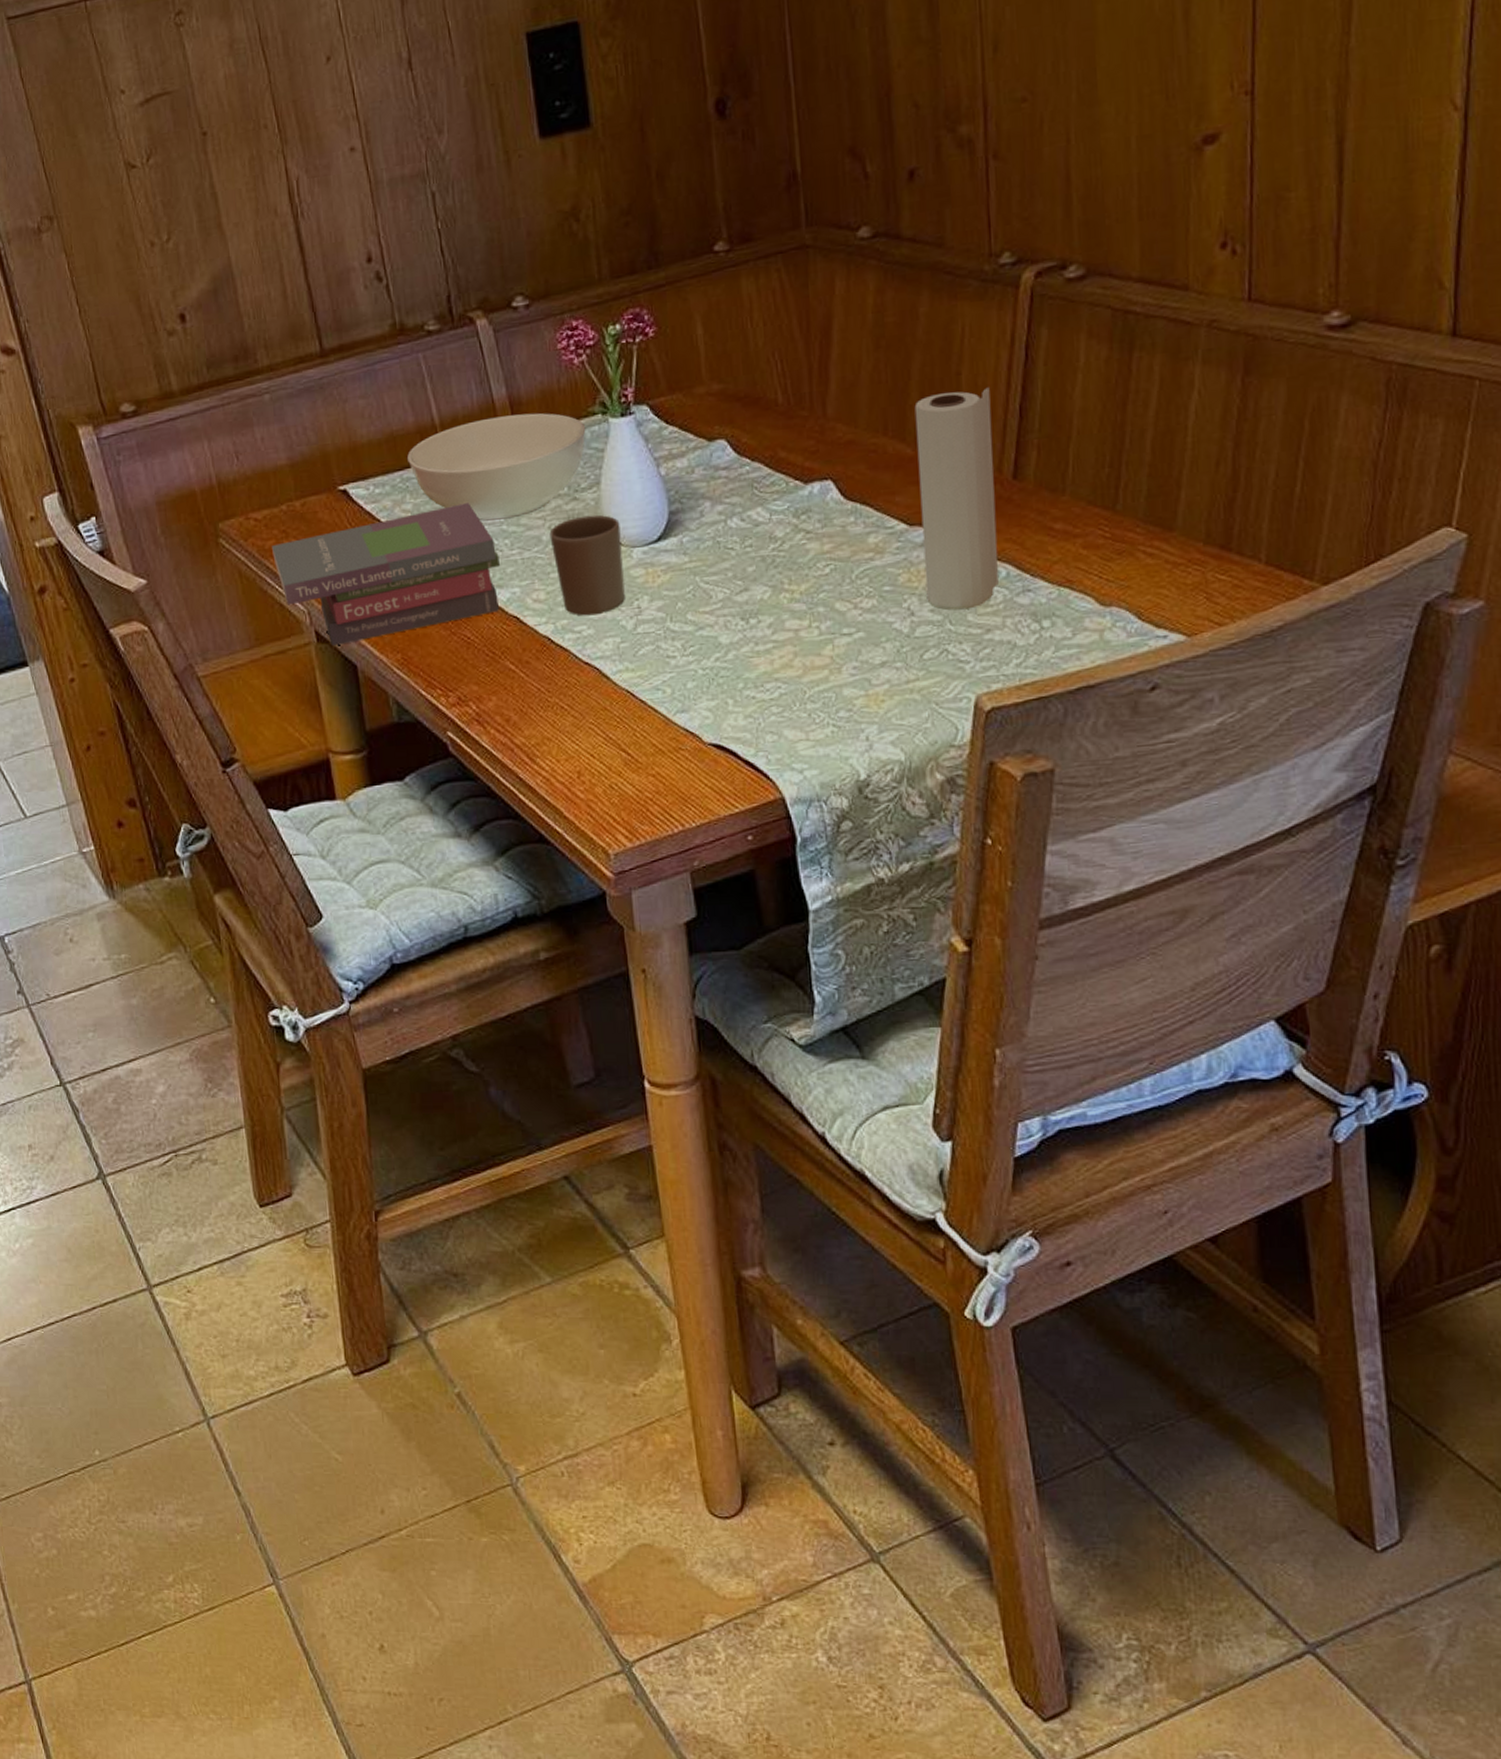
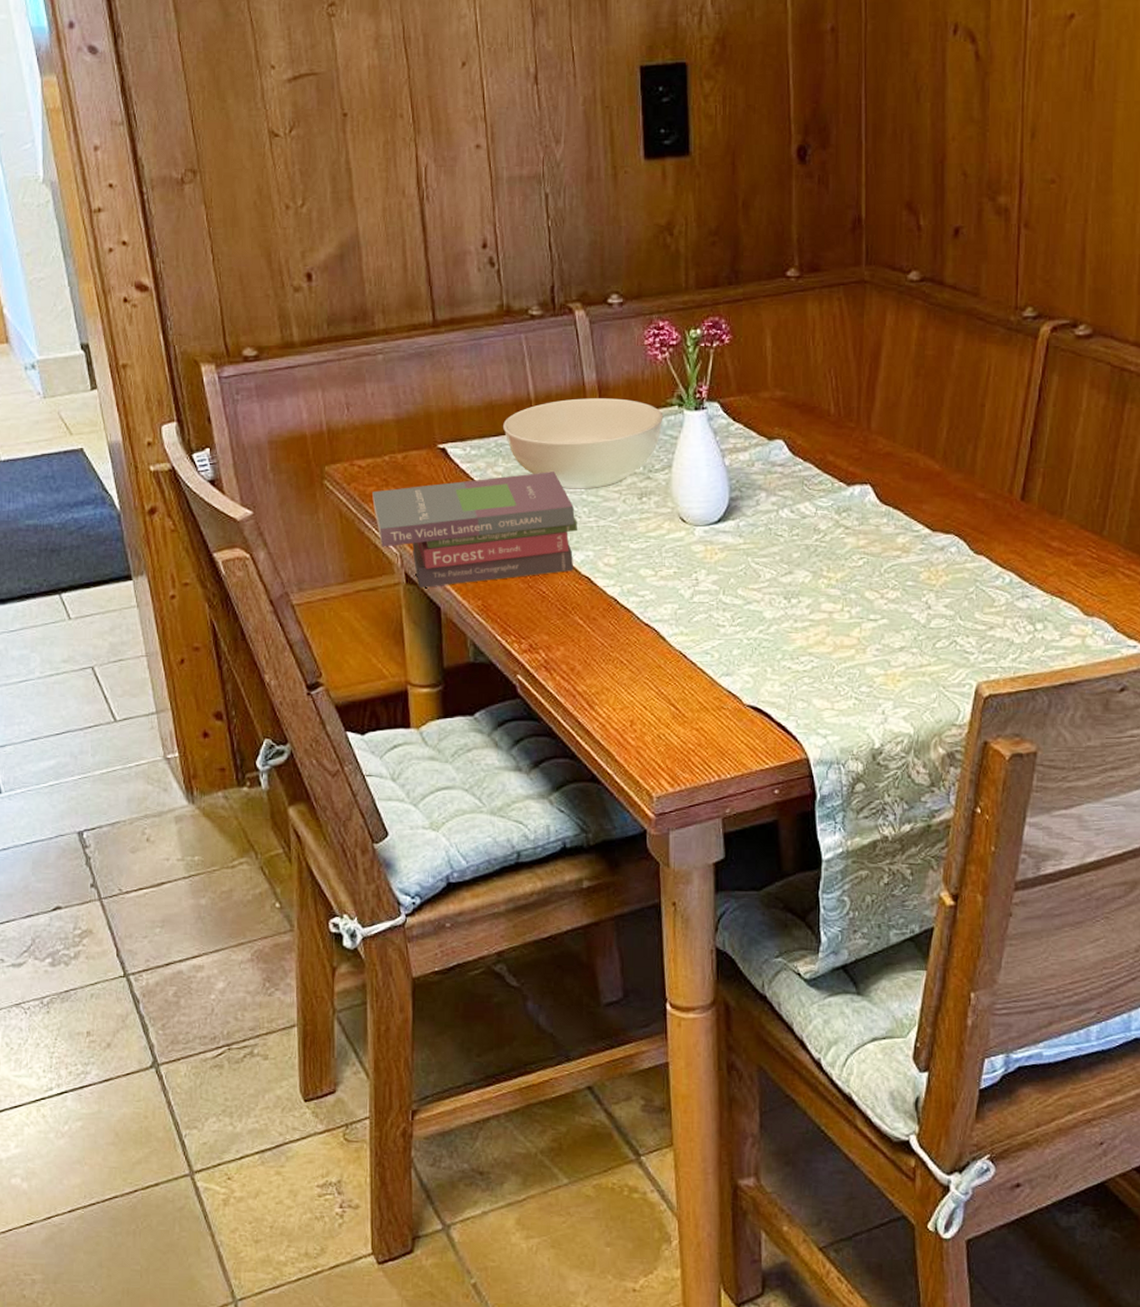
mug: present [549,514,625,616] -> none [623,494,686,583]
paper towel roll: present [914,387,999,611] -> none [942,420,1007,608]

